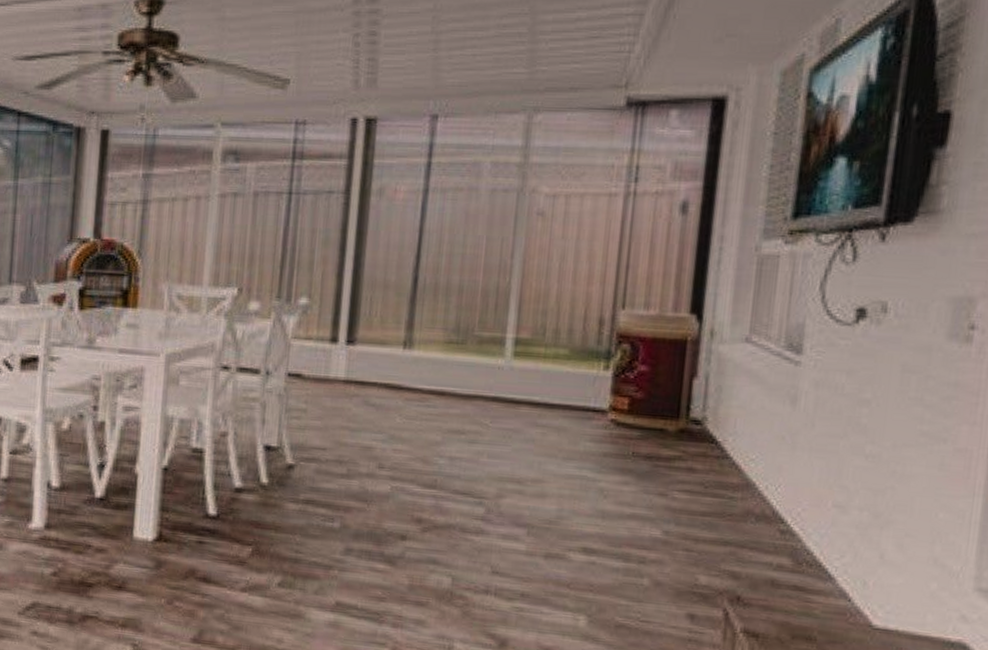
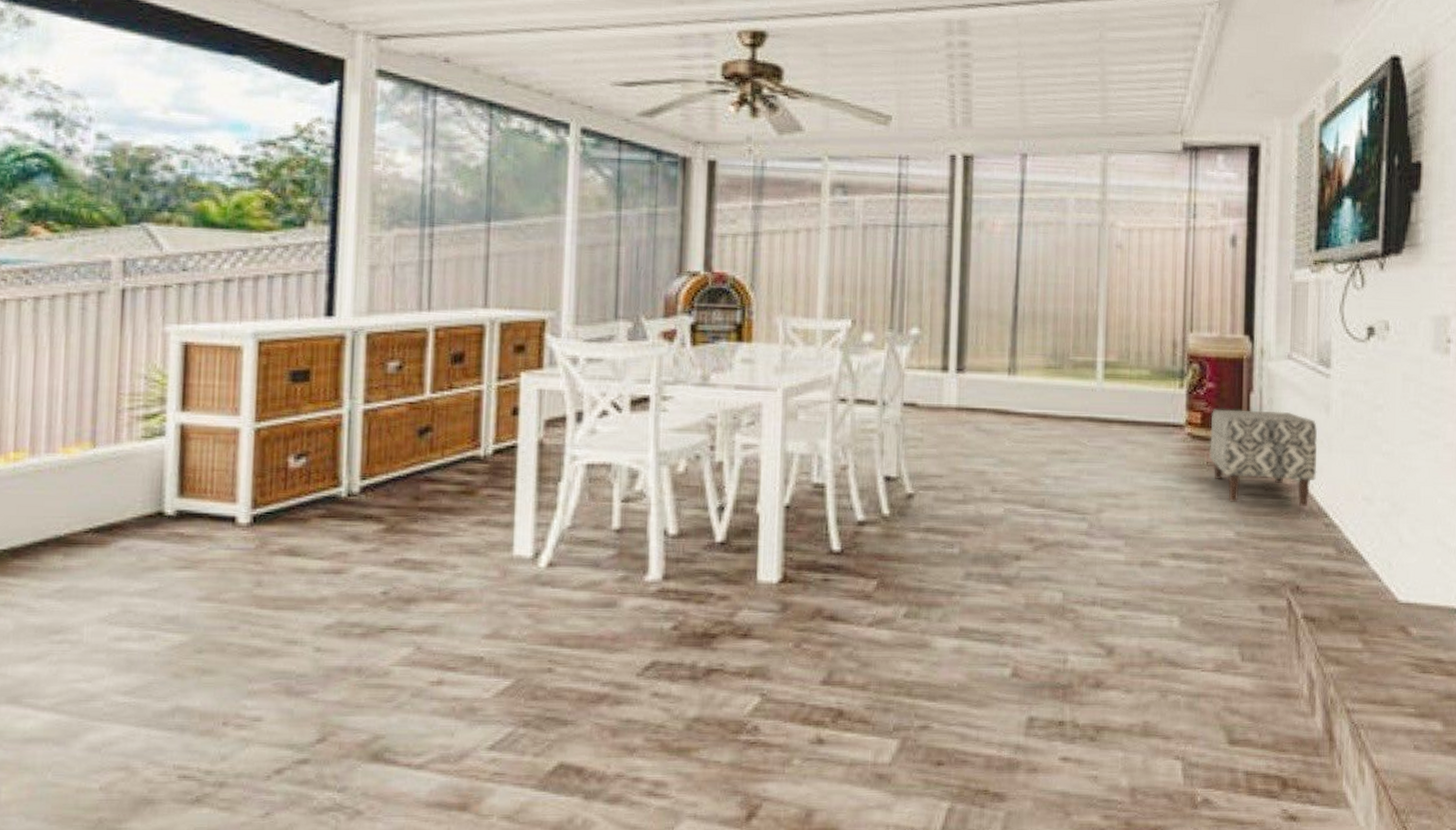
bench: none [636,394,778,509] -> present [1209,409,1318,506]

